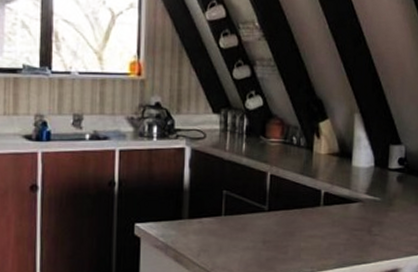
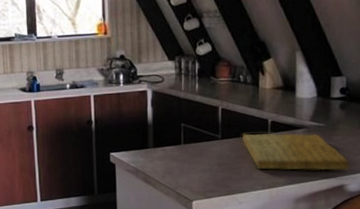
cutting board: none [291,206,405,252] -> present [242,133,350,171]

